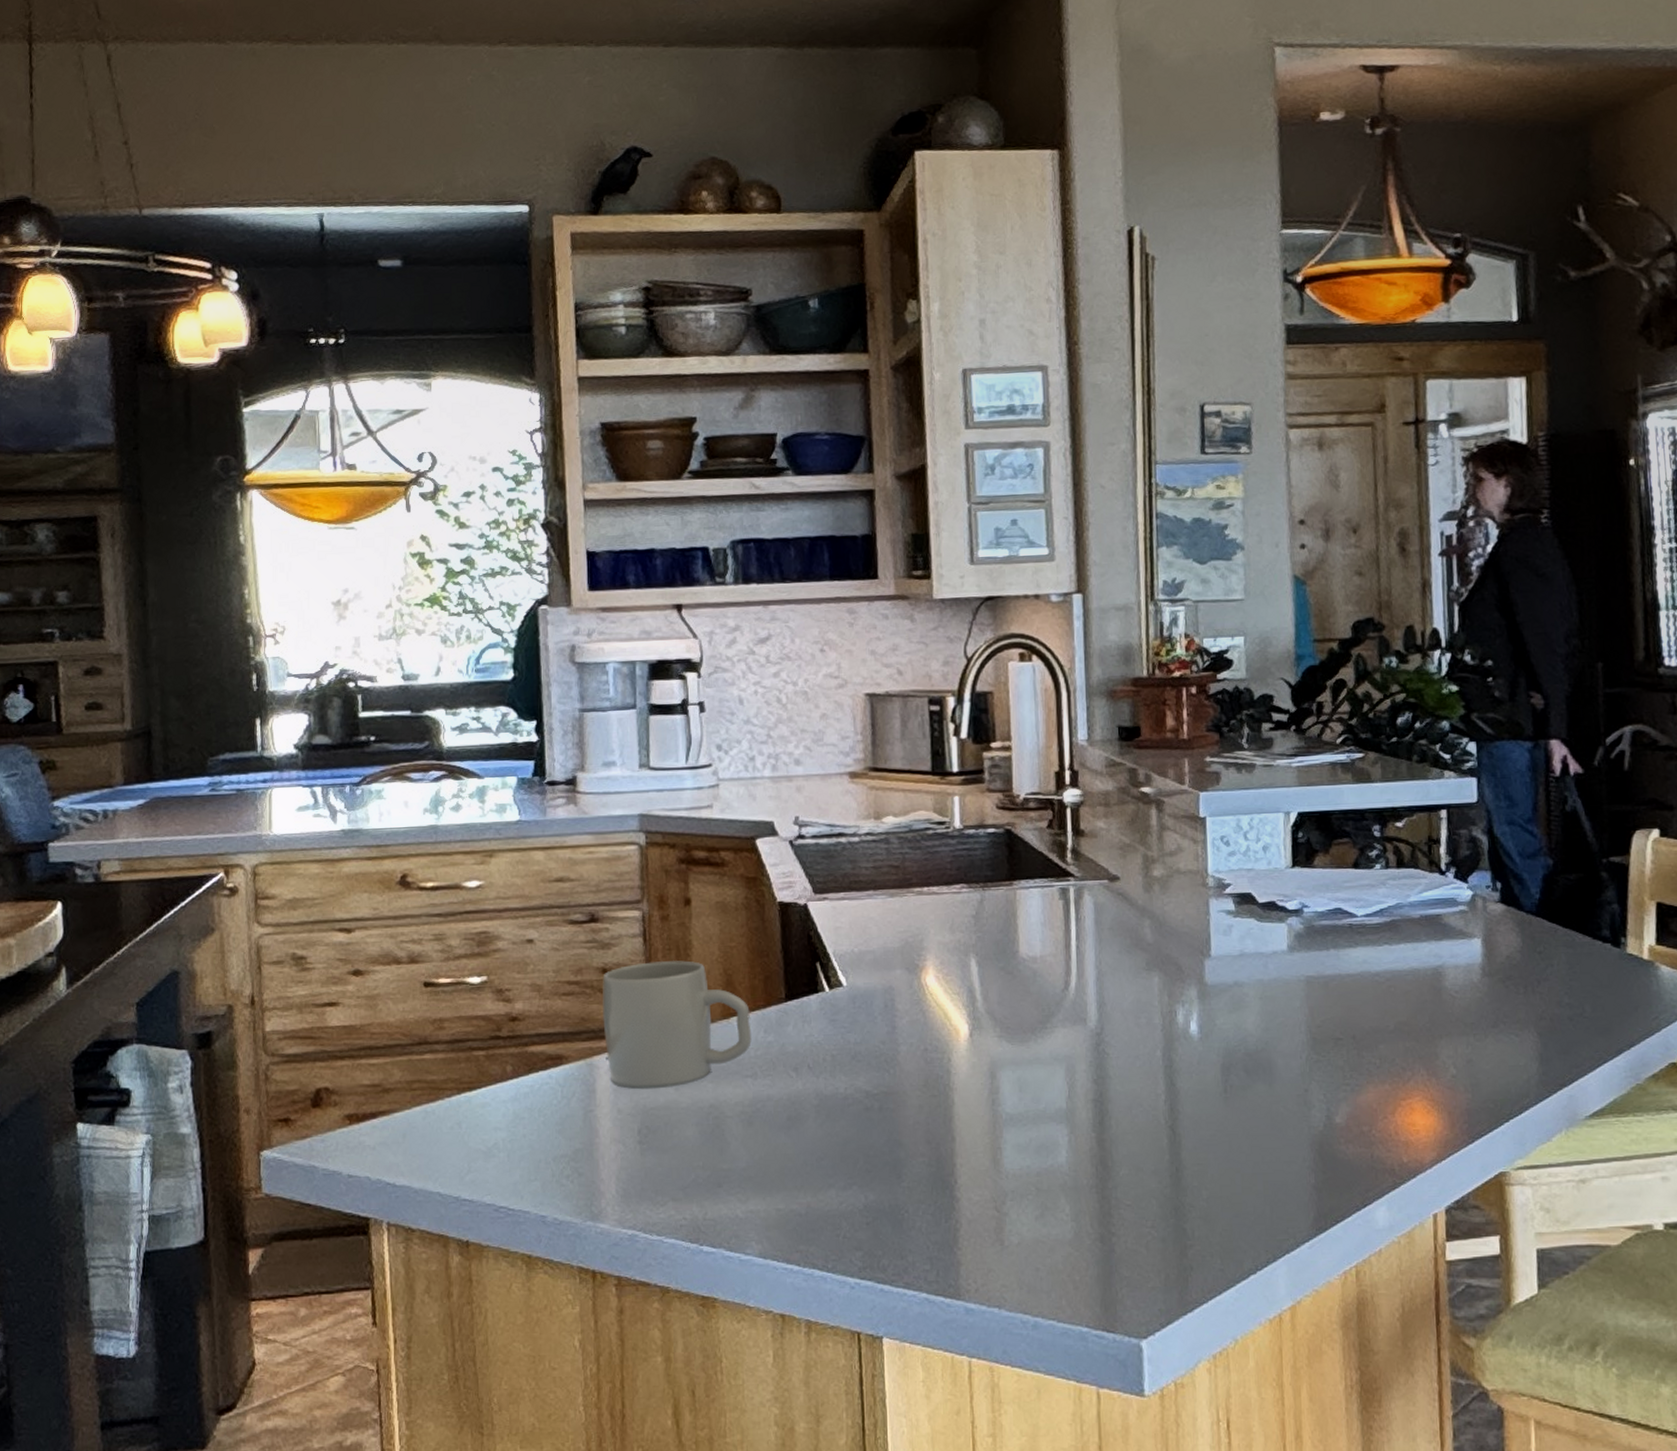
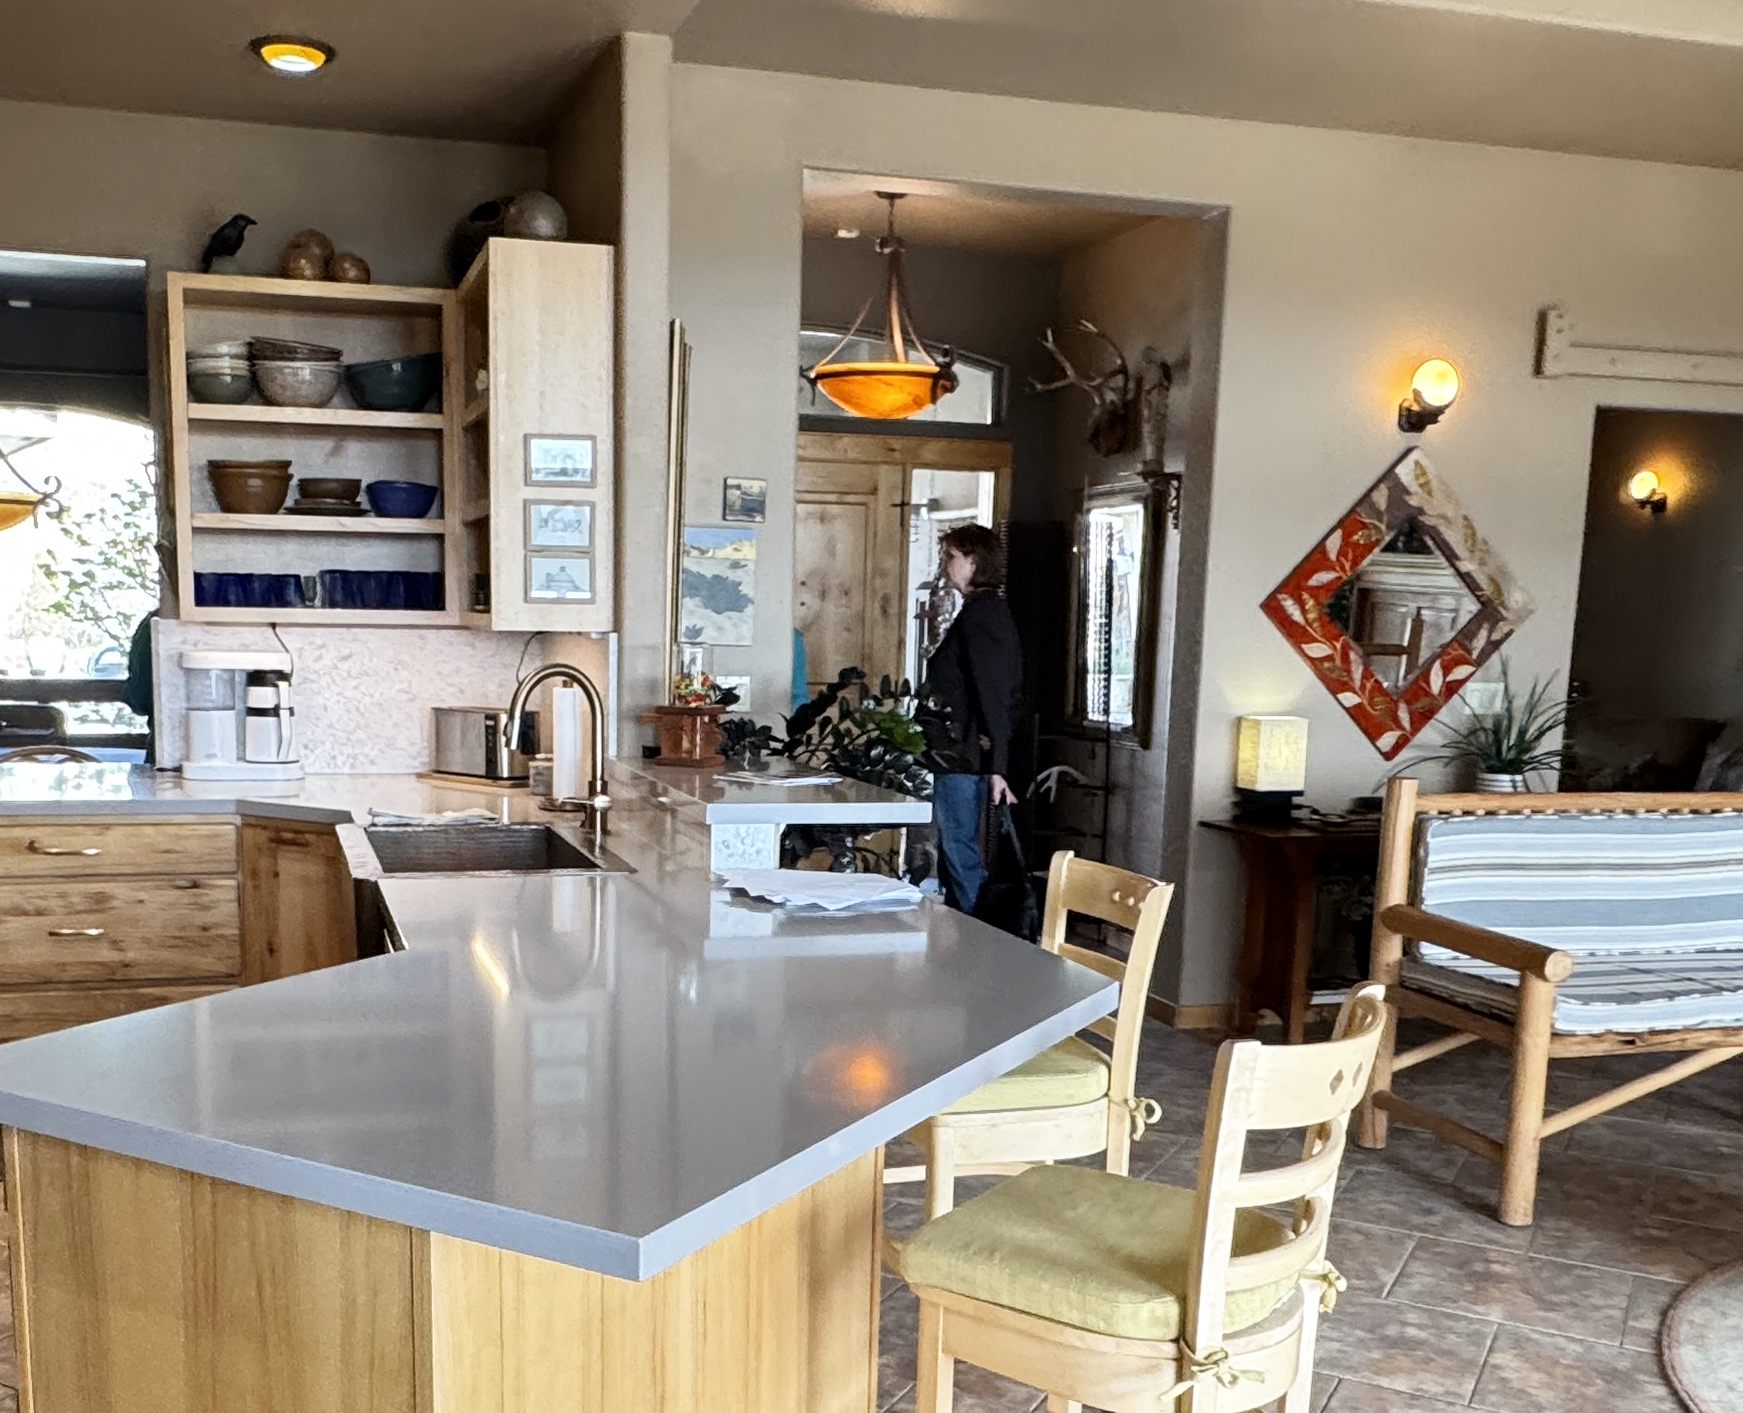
mug: present [603,960,752,1090] -> none [203,923,328,1028]

